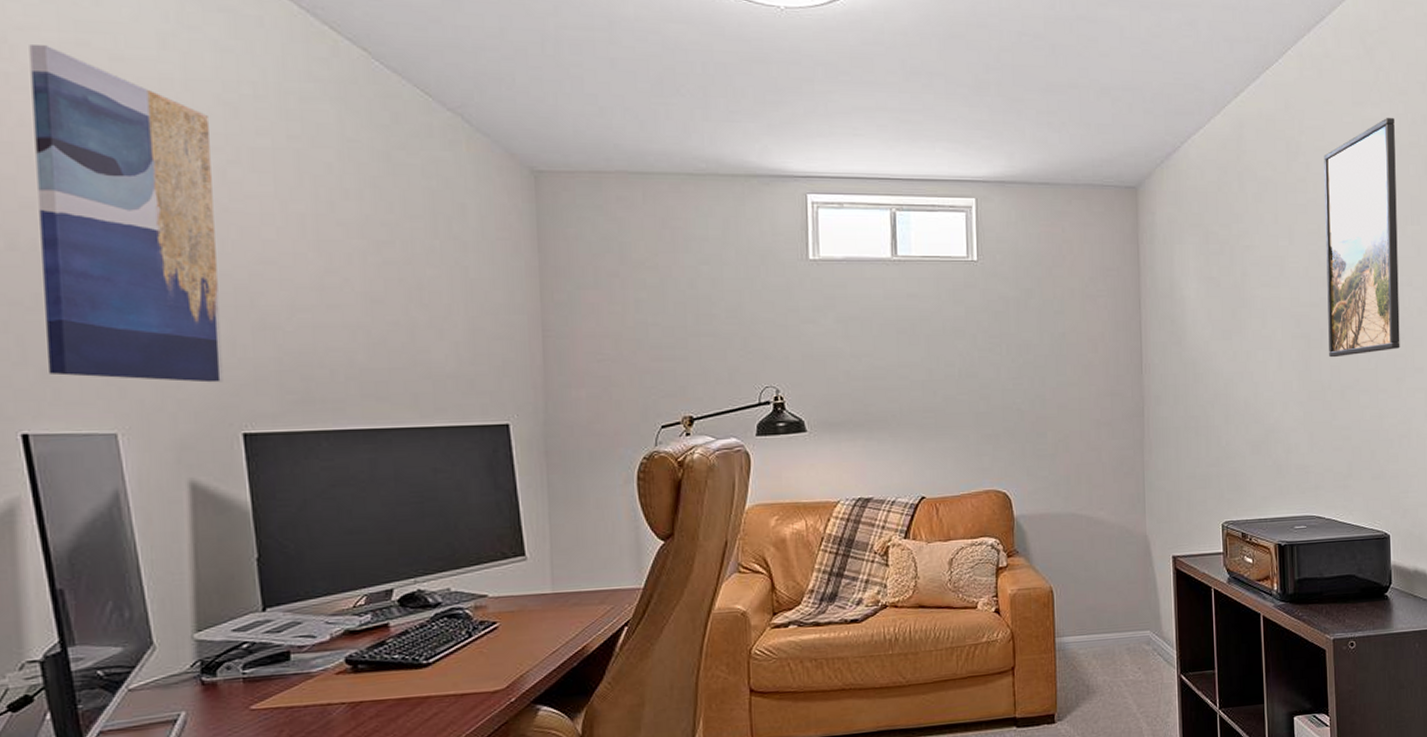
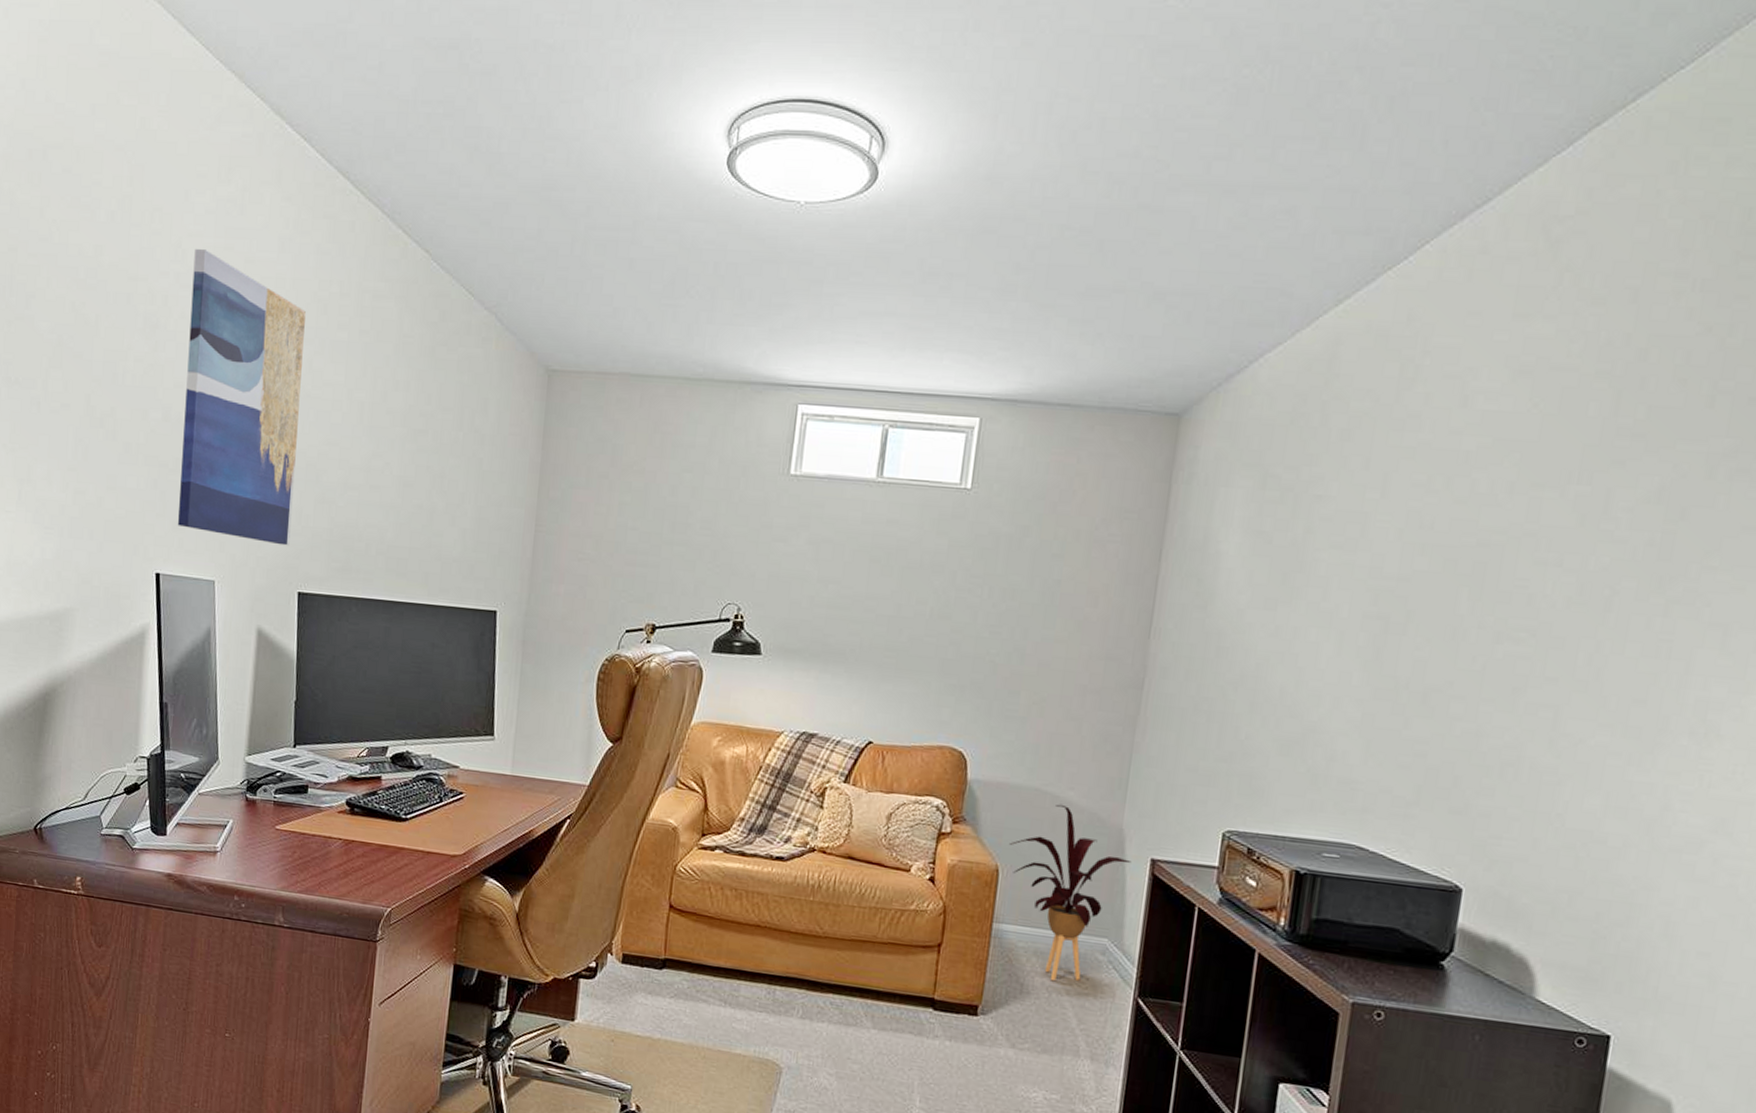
house plant: none [1057,523,1158,677] -> present [1008,804,1132,982]
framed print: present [1324,118,1400,358] -> none [1413,336,1577,650]

